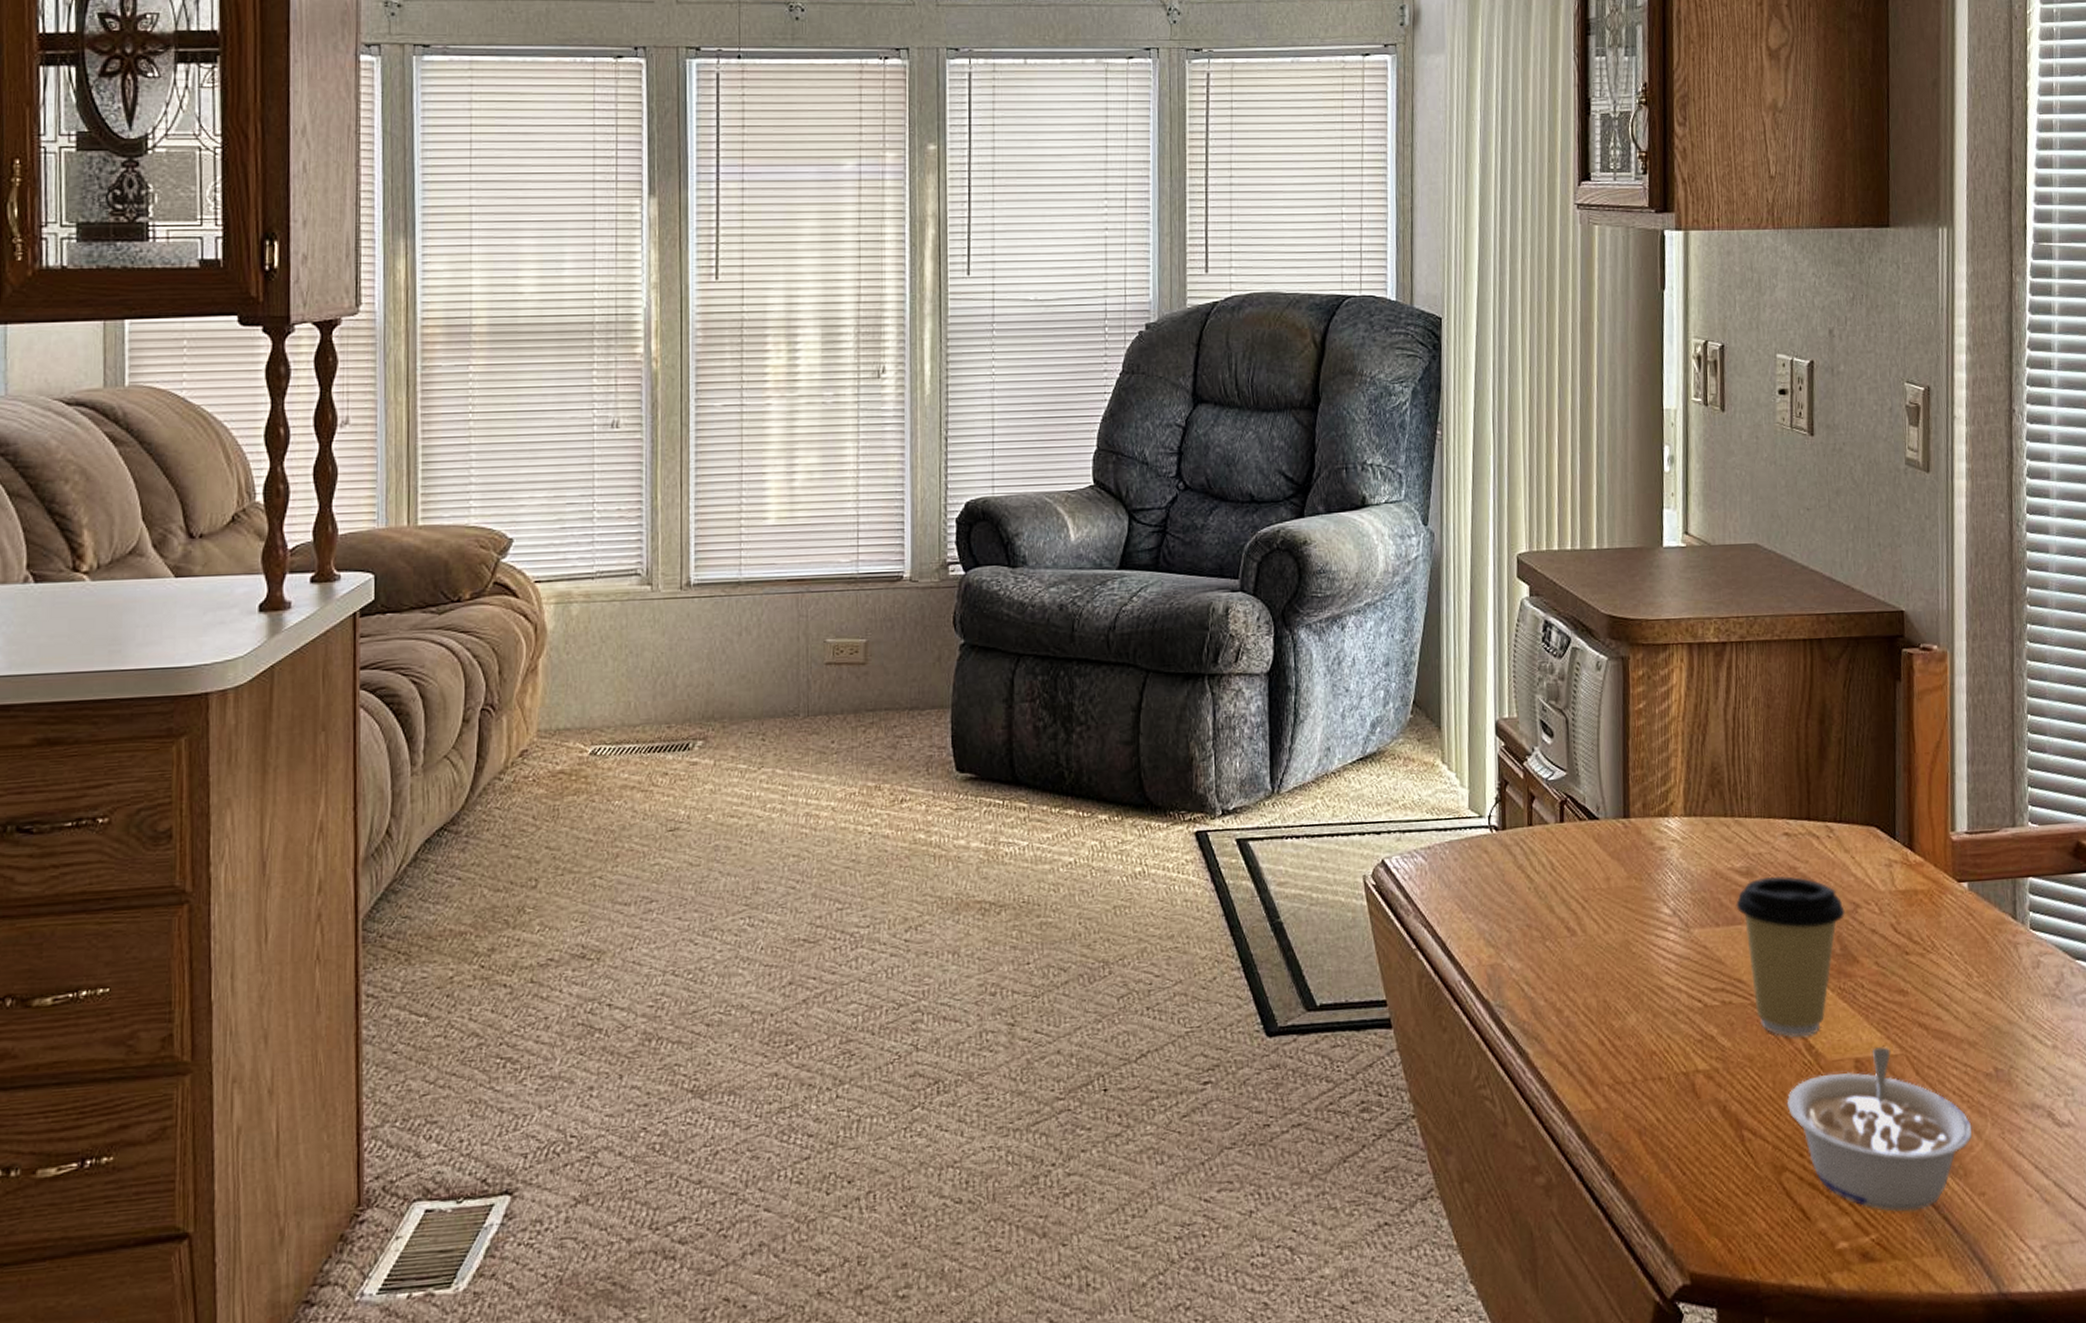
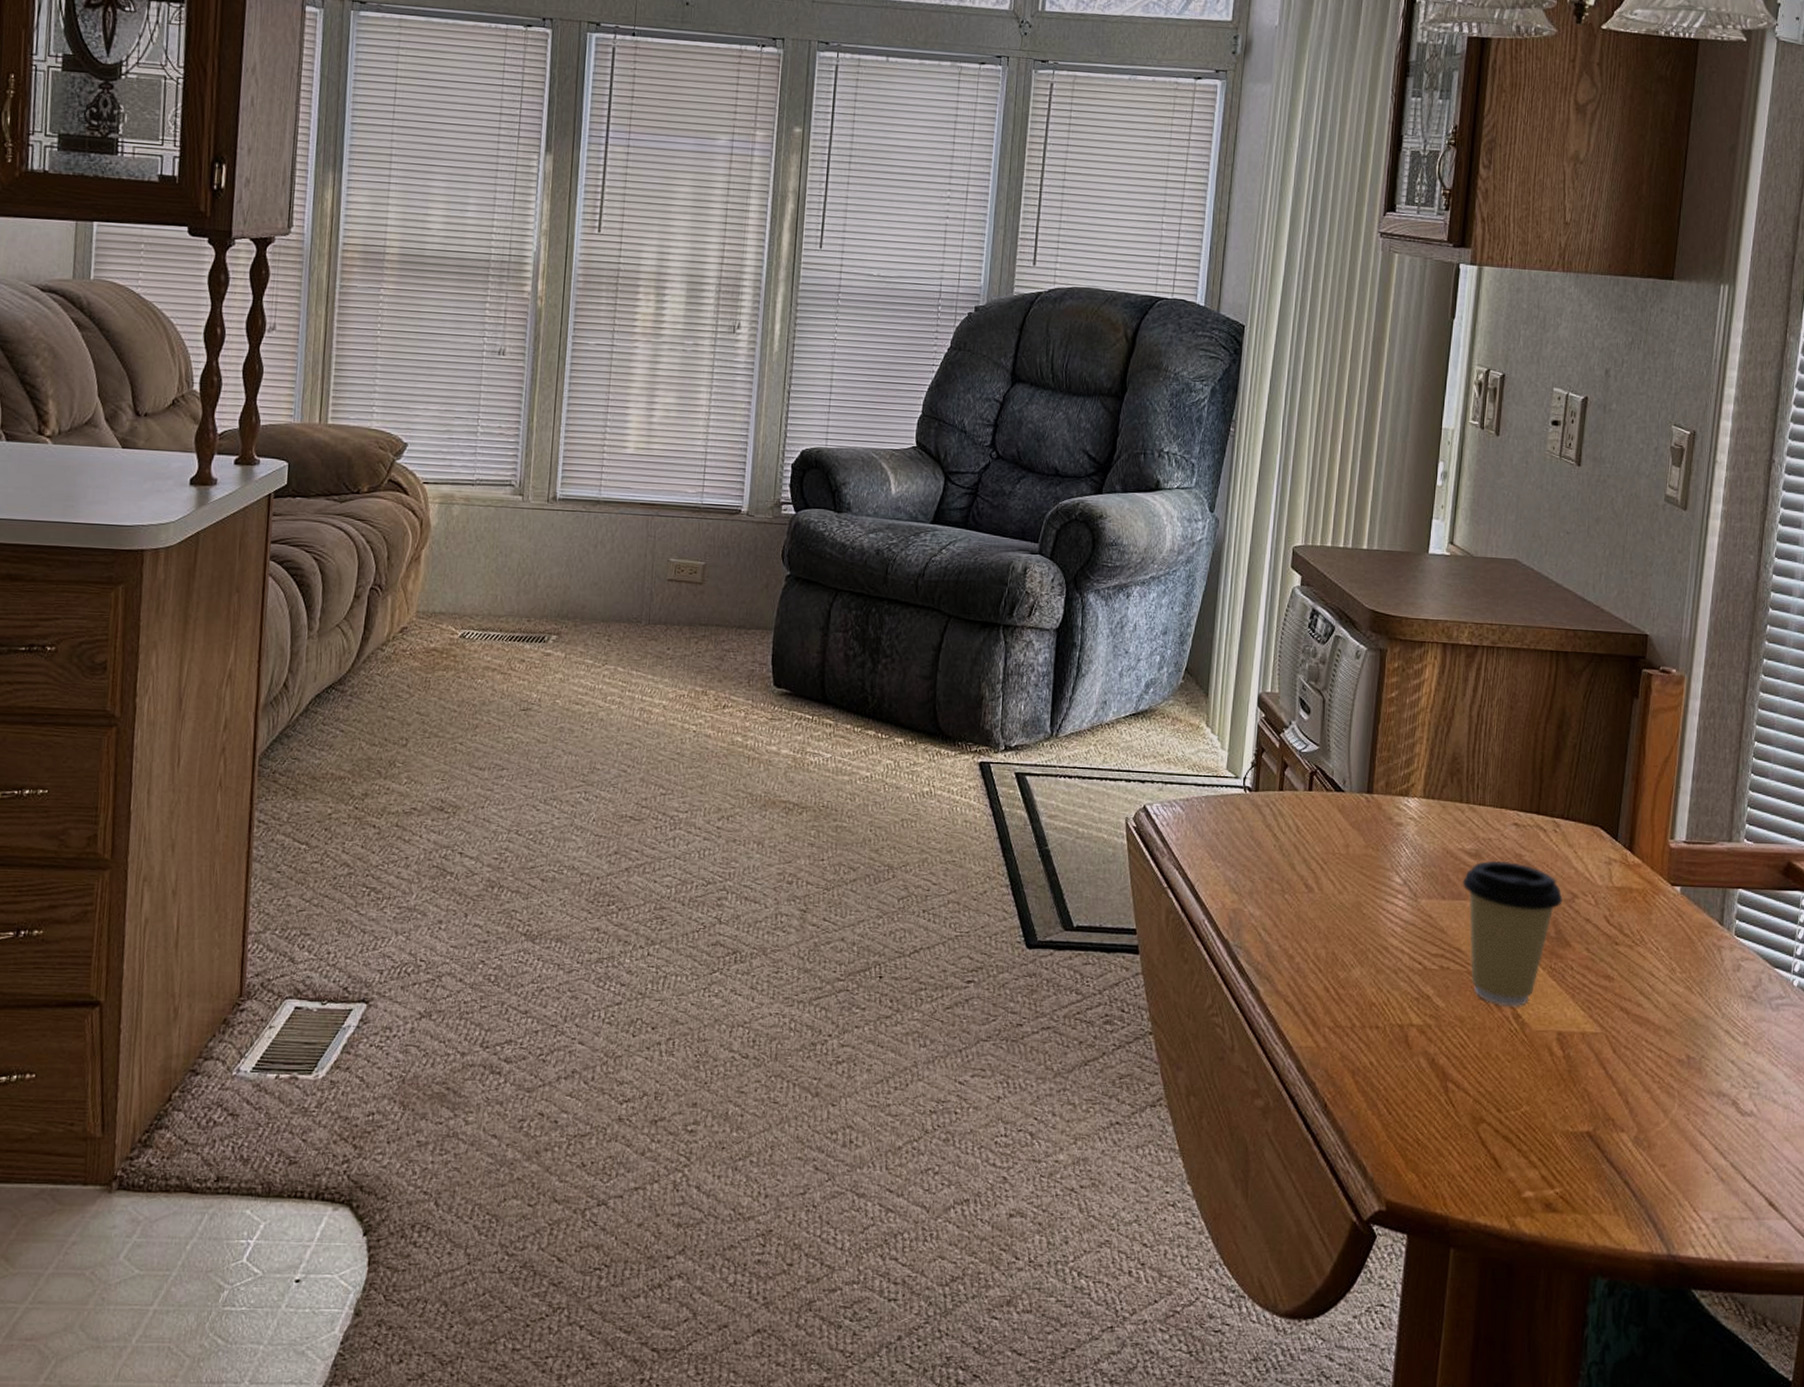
legume: present [1786,1046,1972,1212] -> none [1490,1023,1660,1173]

